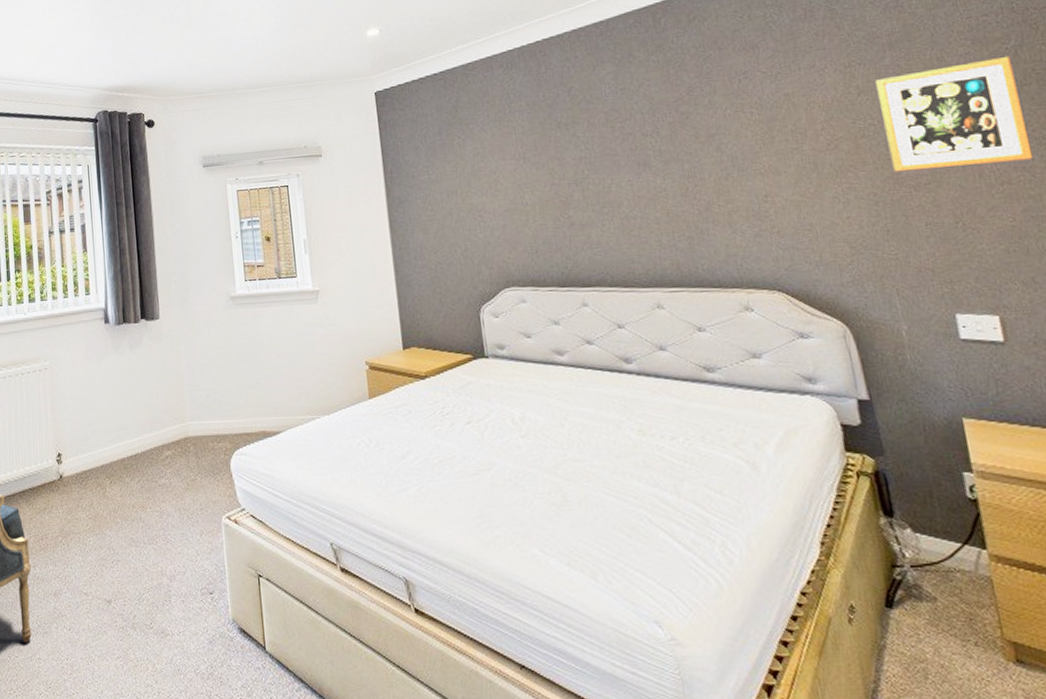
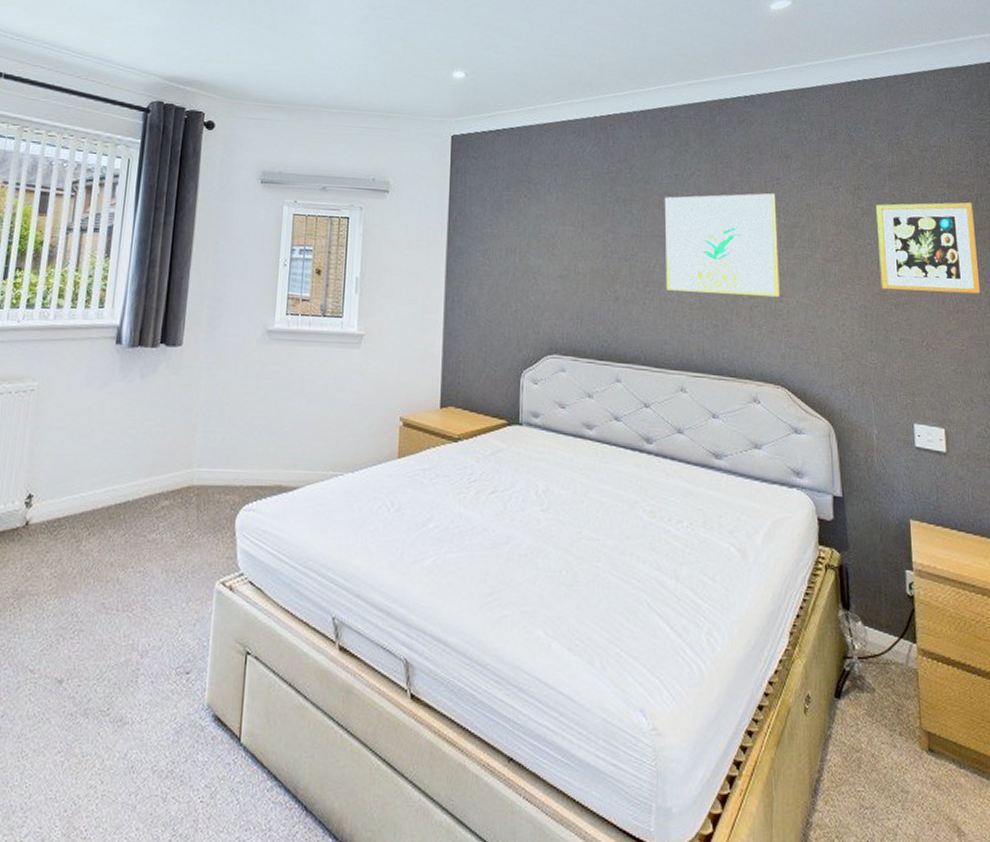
wall art: none [611,88,765,208] -> present [664,193,781,298]

